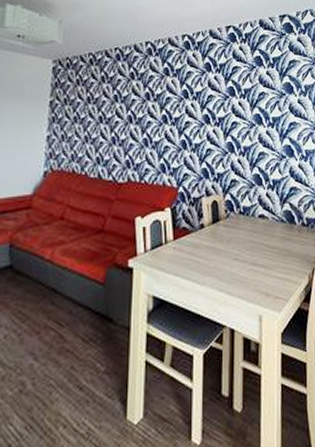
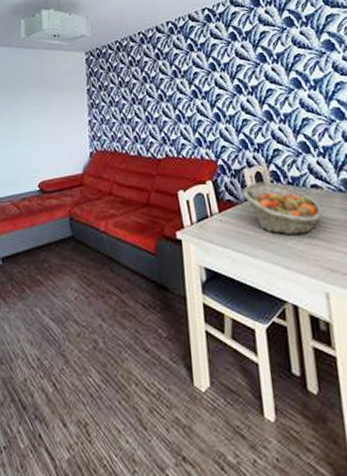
fruit basket: none [198,210,266,263] -> present [242,181,324,236]

